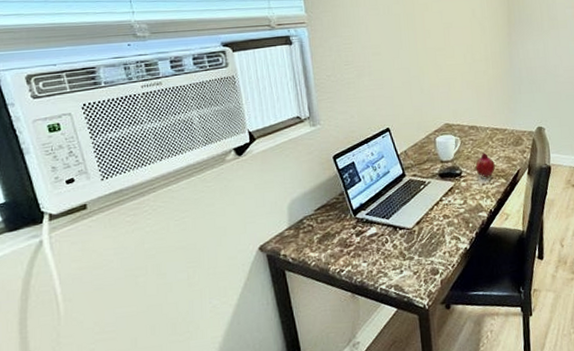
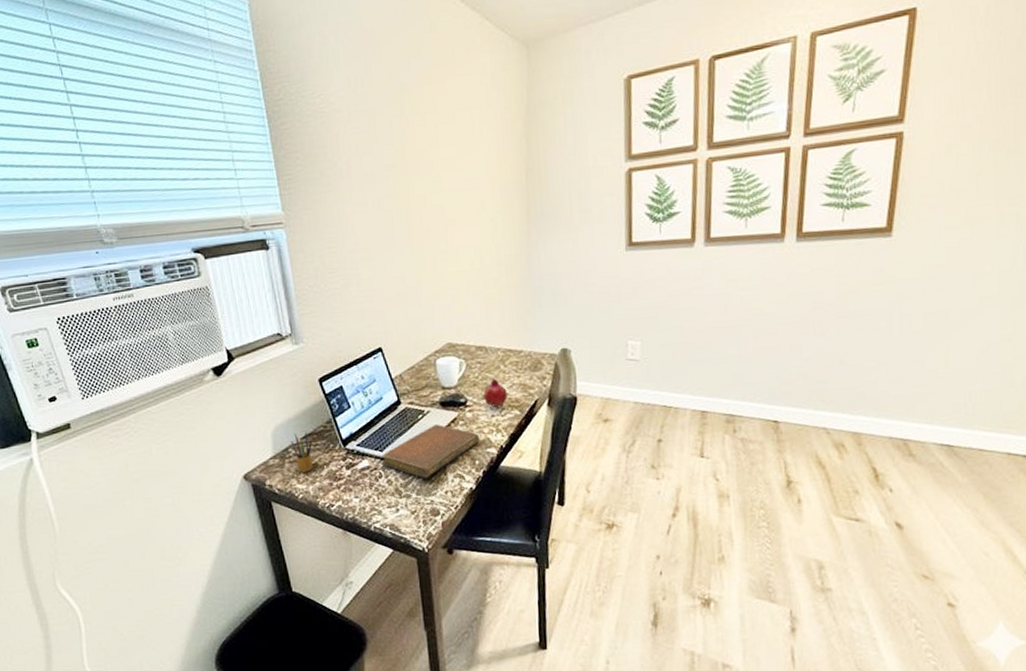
pencil box: none [305,203,326,242] -> present [290,431,314,472]
notebook: none [388,193,473,242] -> present [381,424,480,478]

